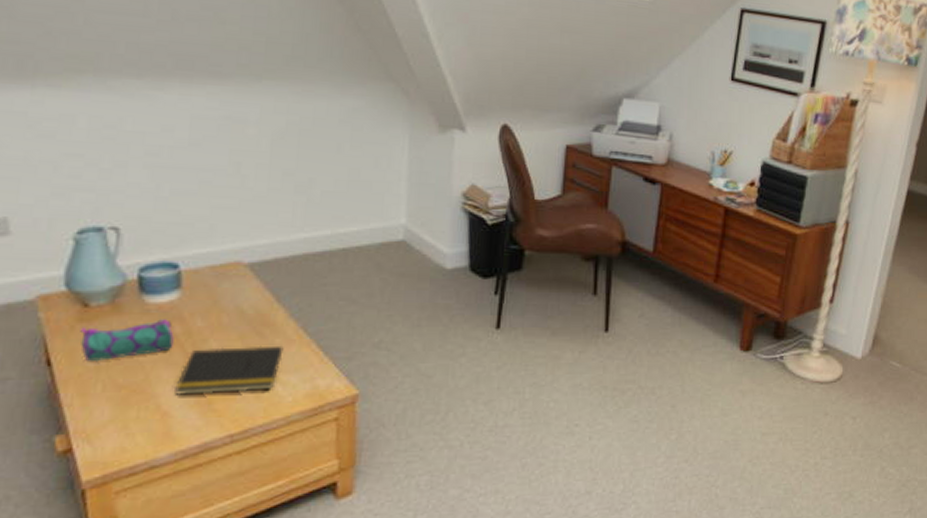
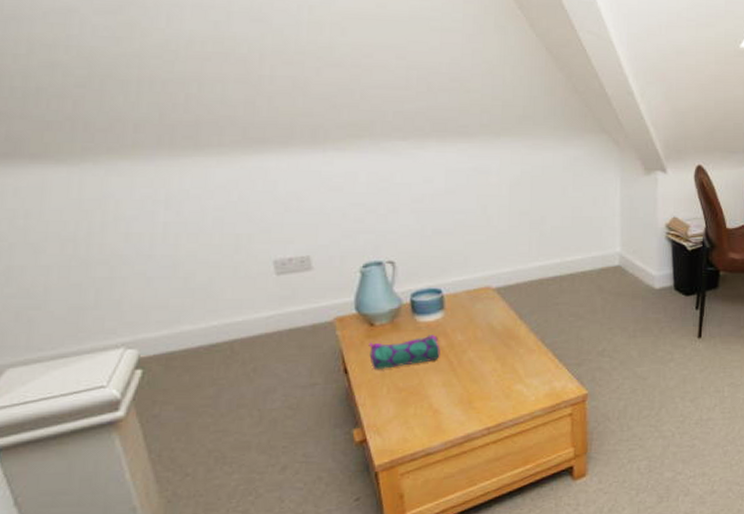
notepad: present [174,345,284,395] -> none [443,354,526,396]

